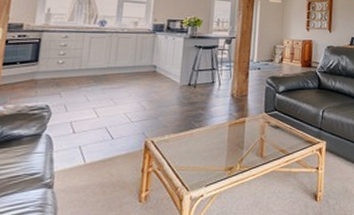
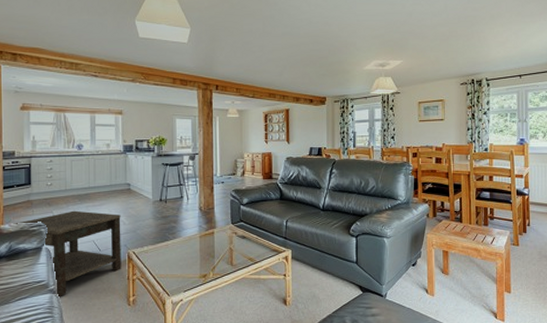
side table: none [9,93,142,193] -> present [13,210,121,298]

